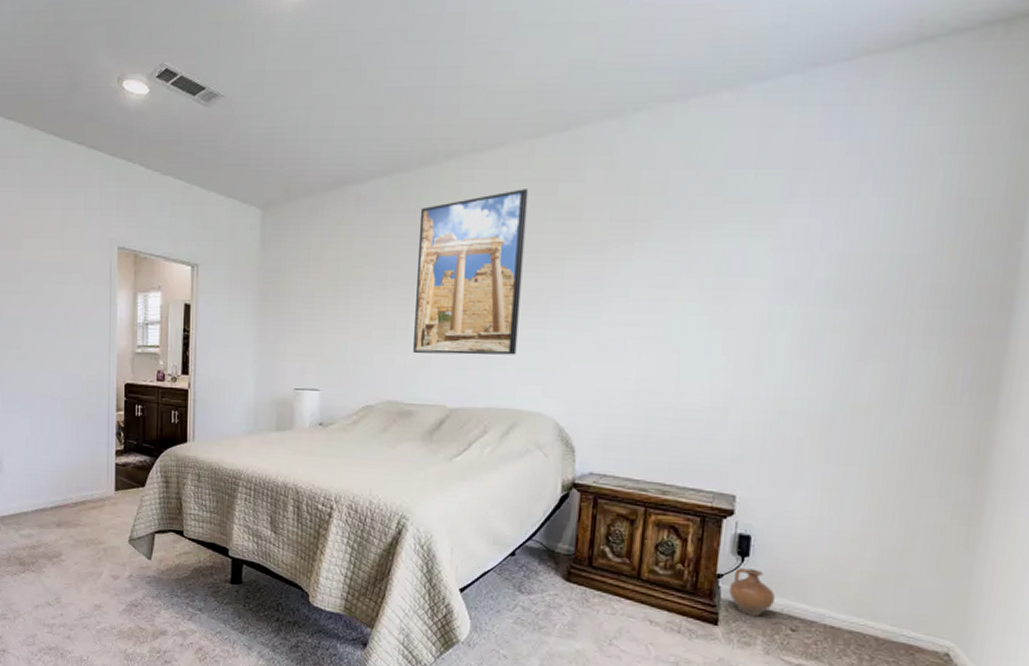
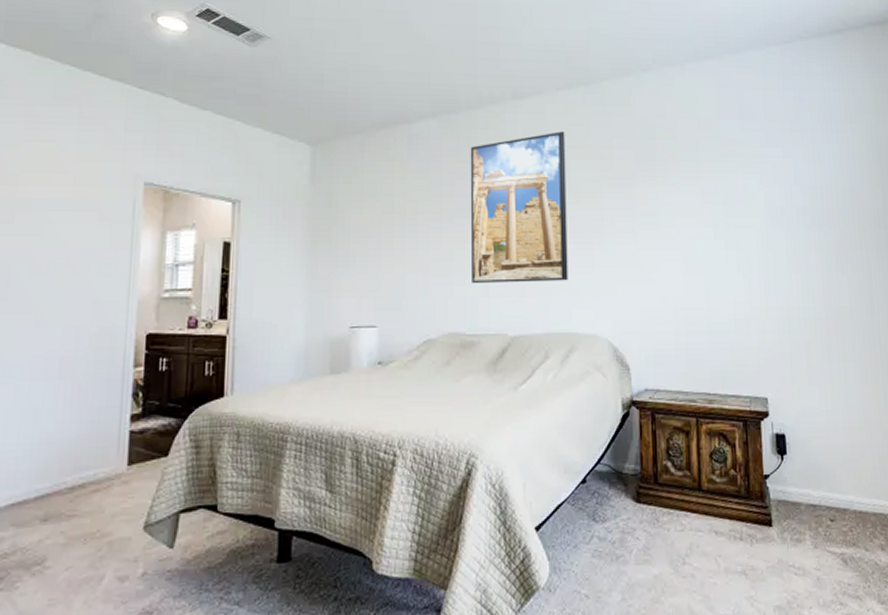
ceramic jug: present [728,568,775,616] -> none [775,466,813,512]

